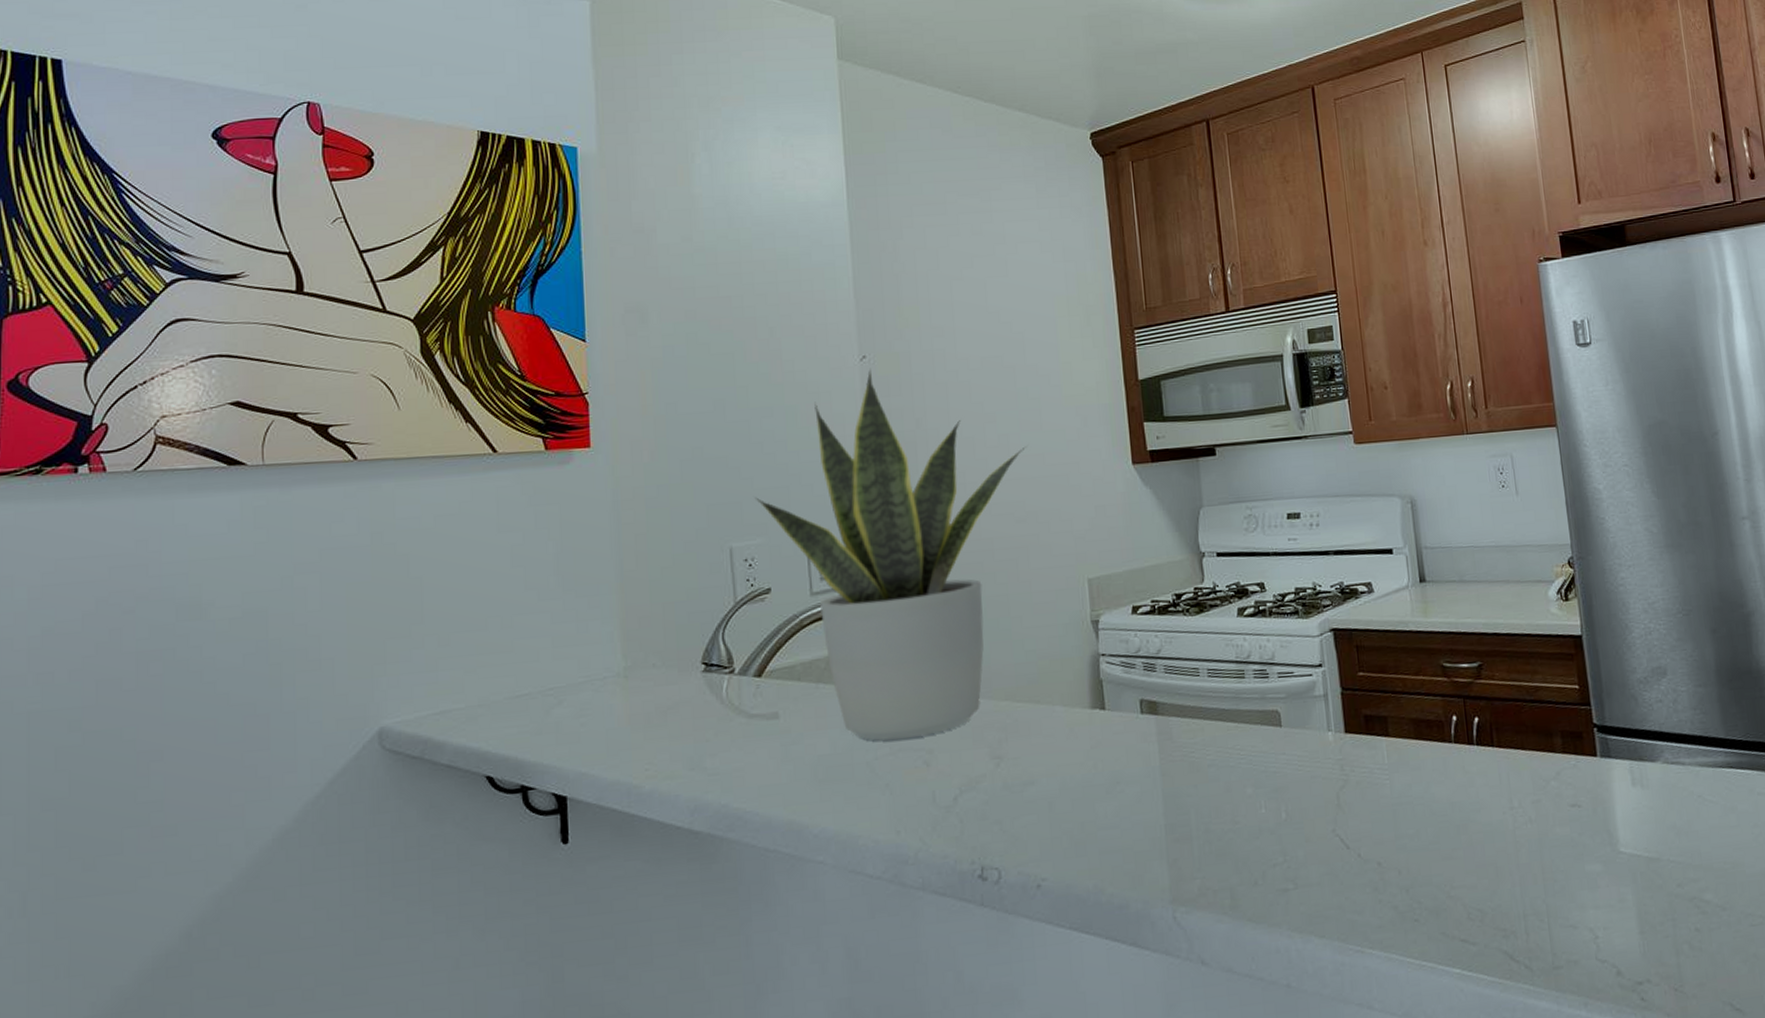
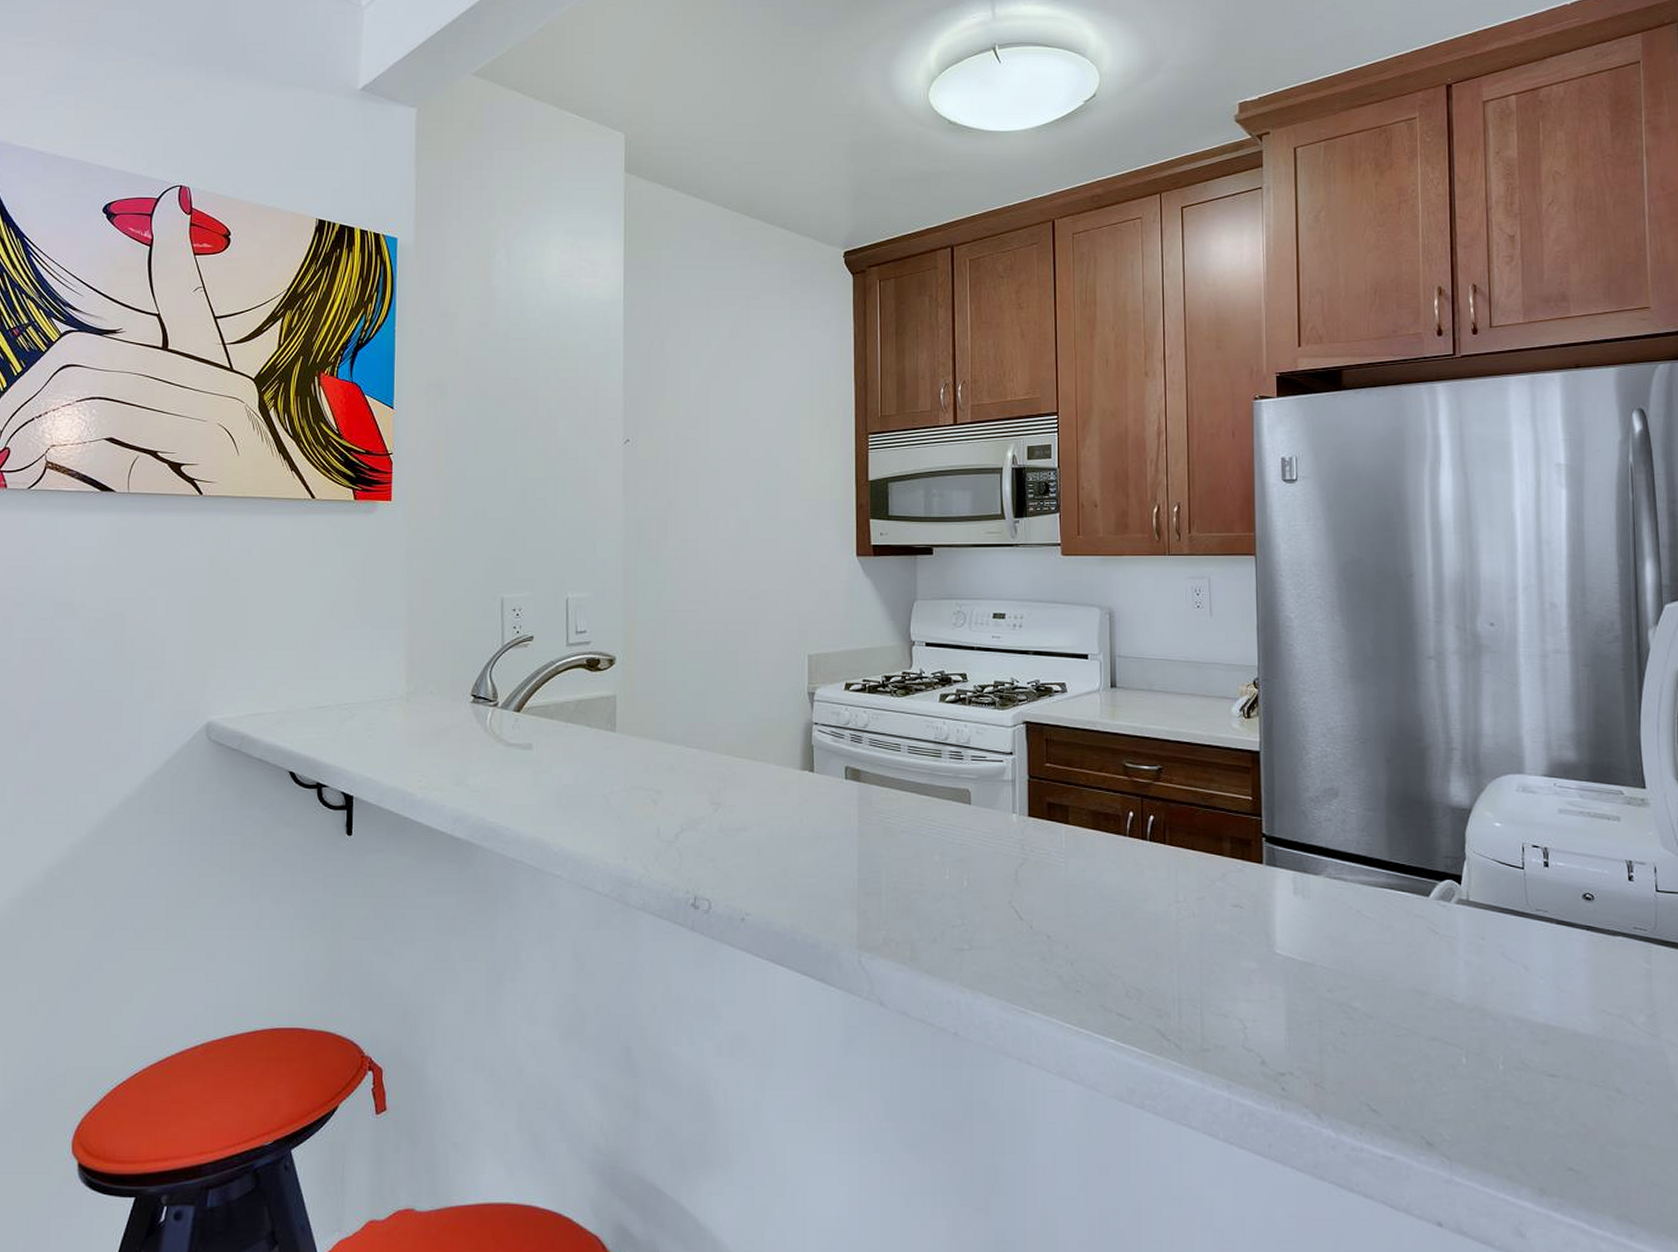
potted plant: present [754,368,1027,741] -> none [525,450,764,779]

